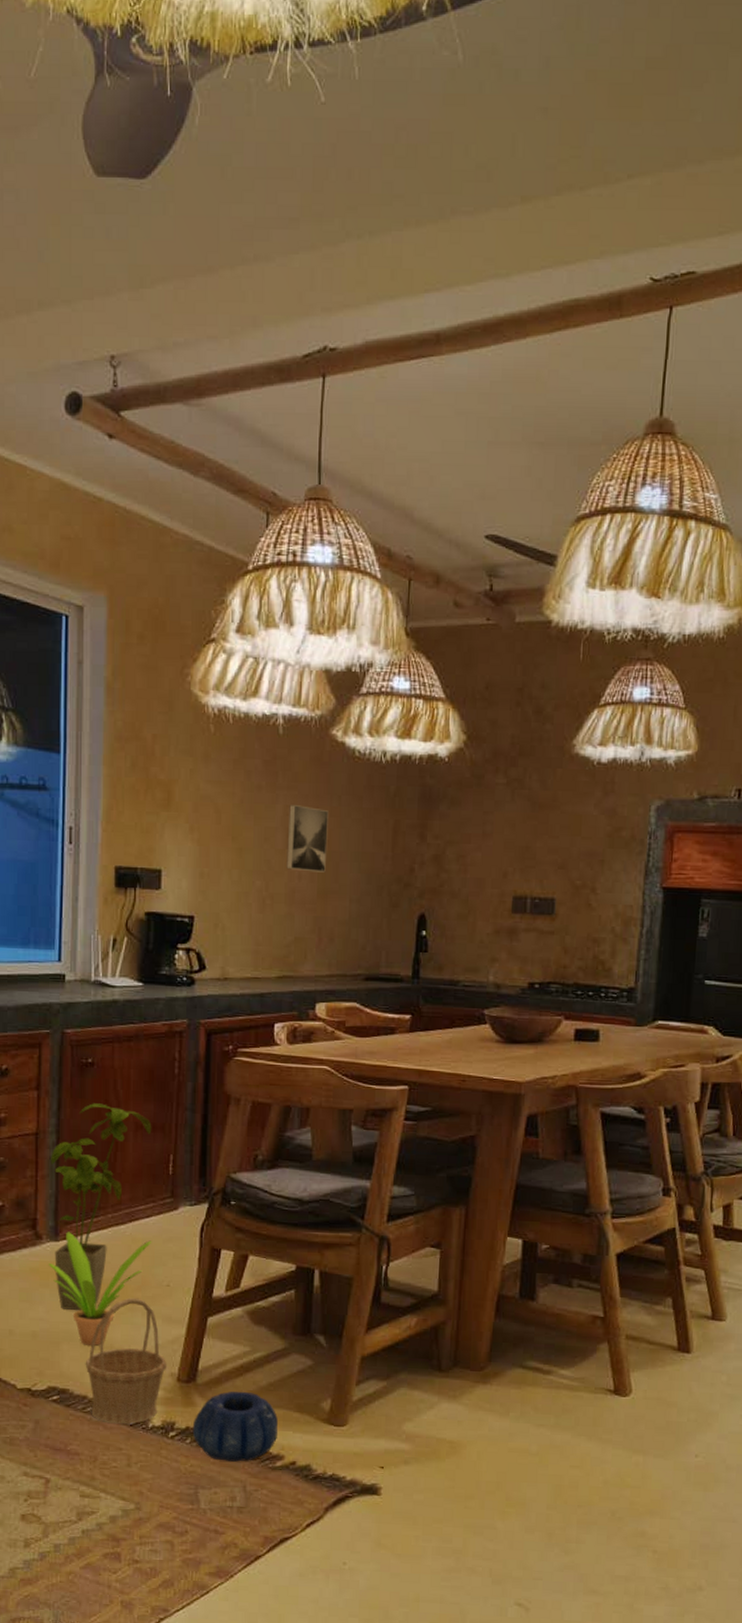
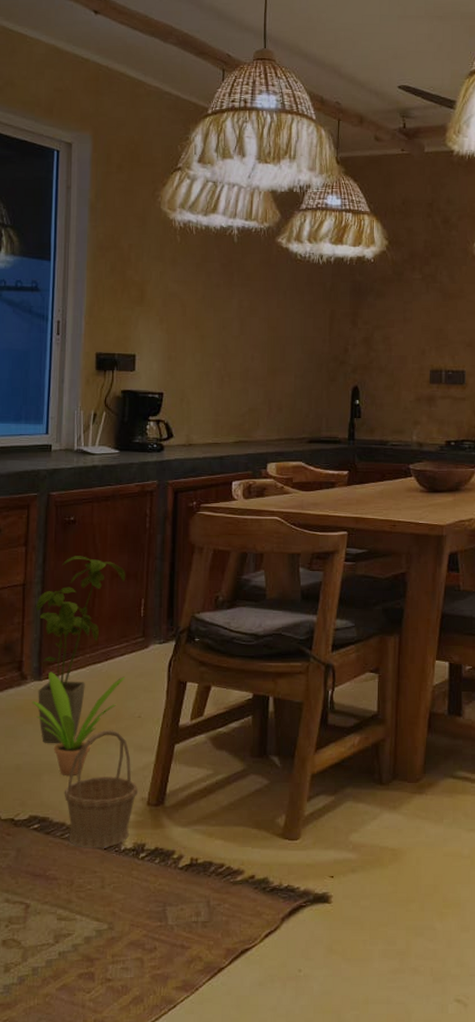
decorative bowl: present [192,1391,278,1462] -> none [161,811,238,878]
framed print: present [286,805,329,872] -> none [241,299,276,354]

